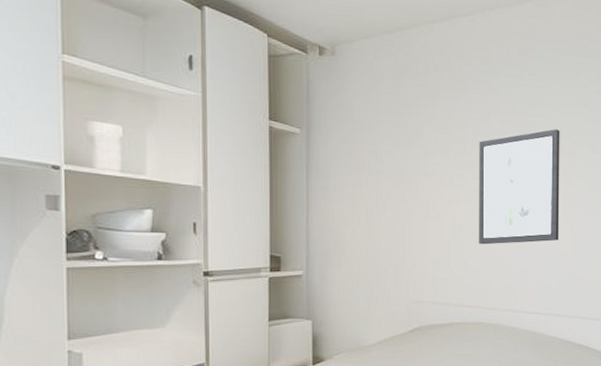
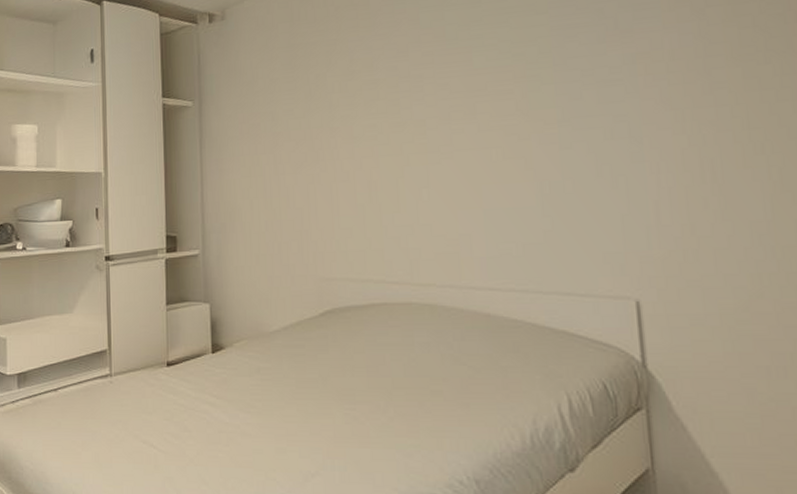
wall art: present [478,129,560,245] -> none [396,49,518,206]

